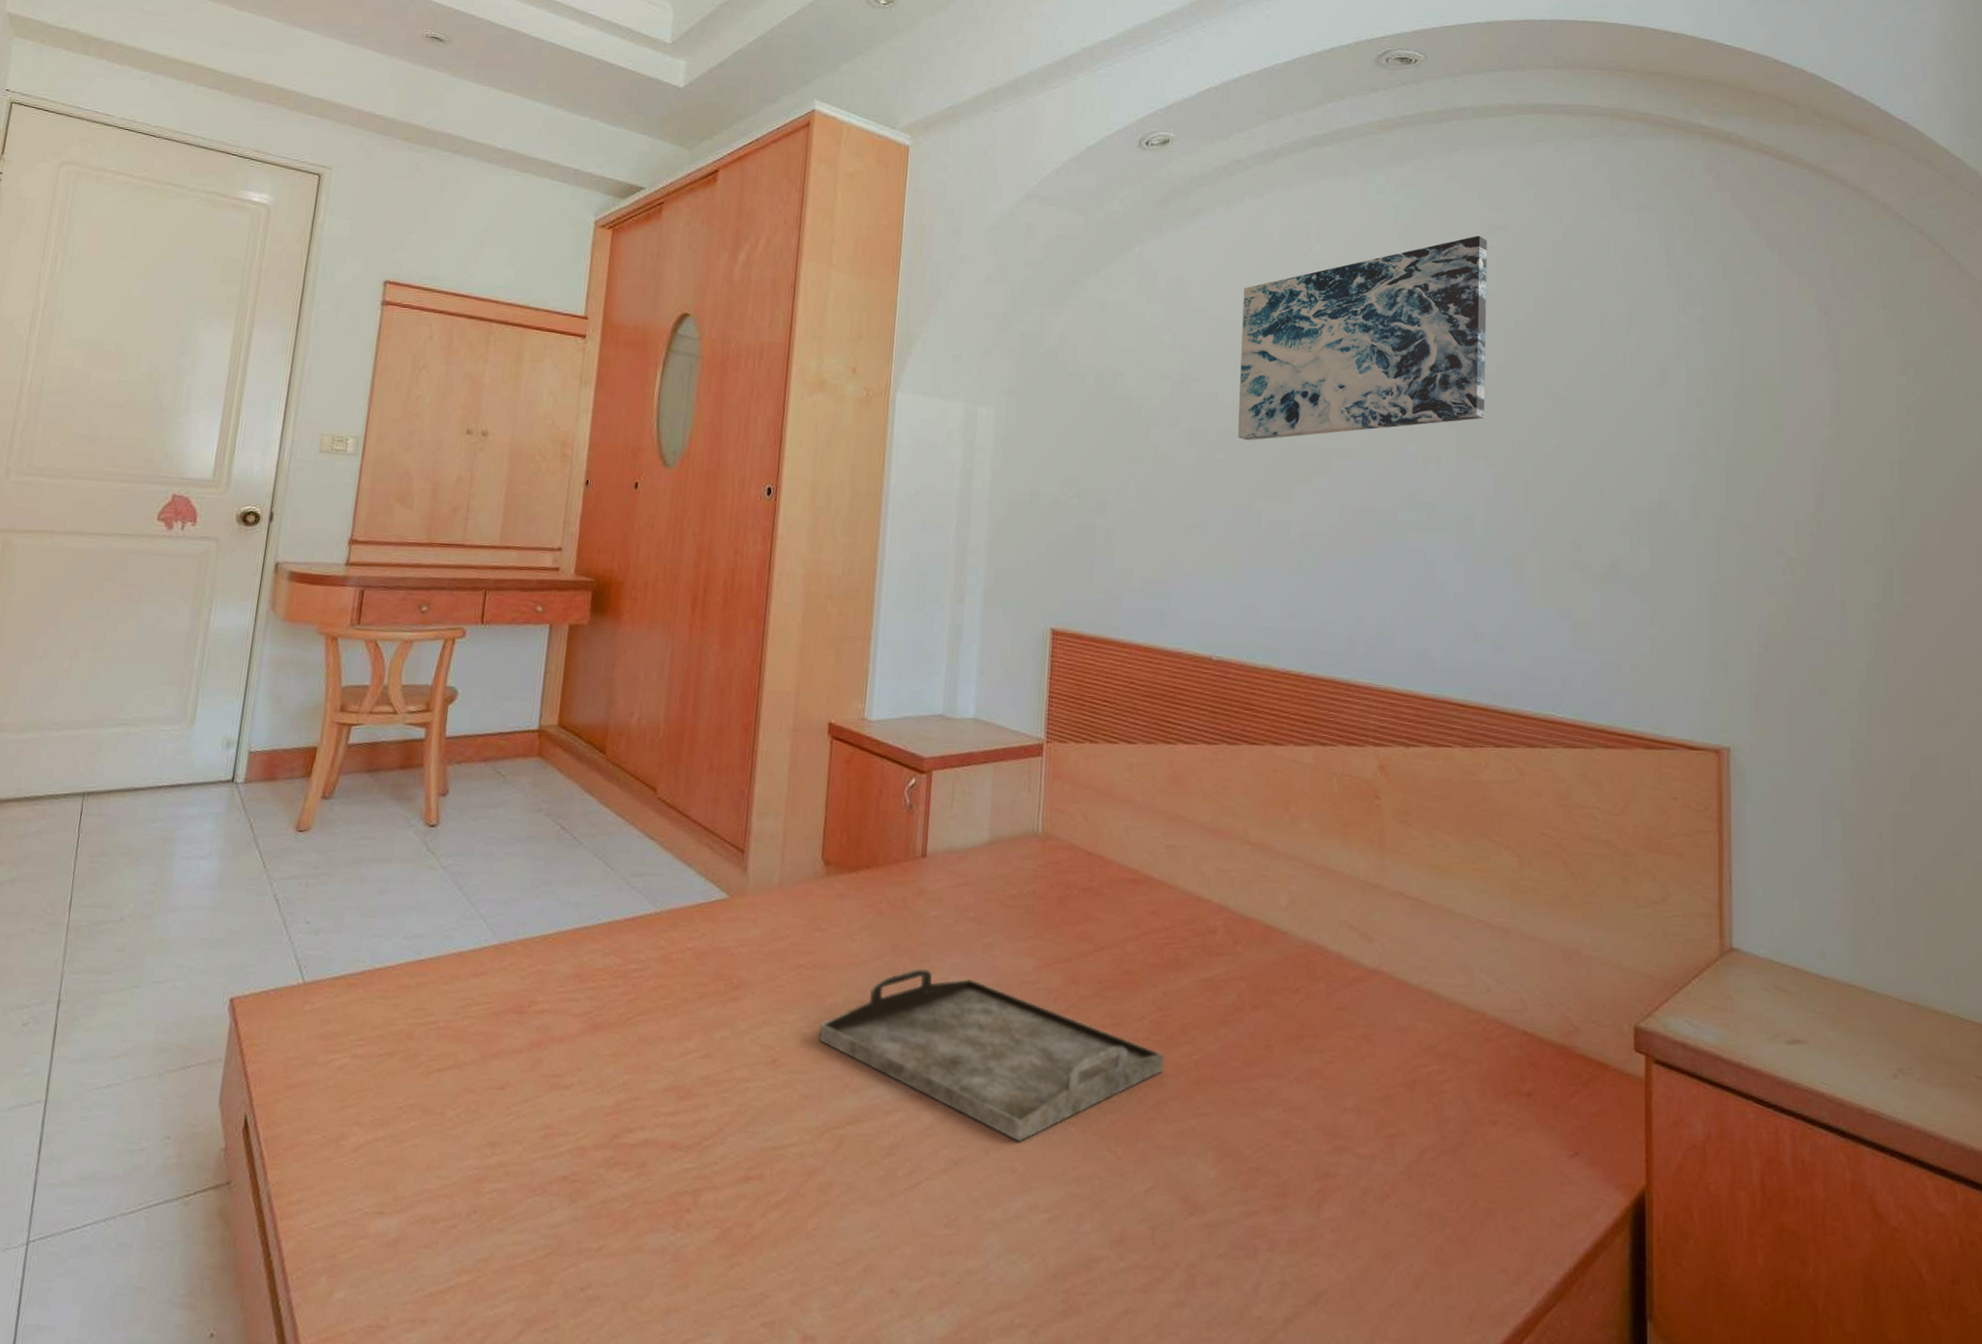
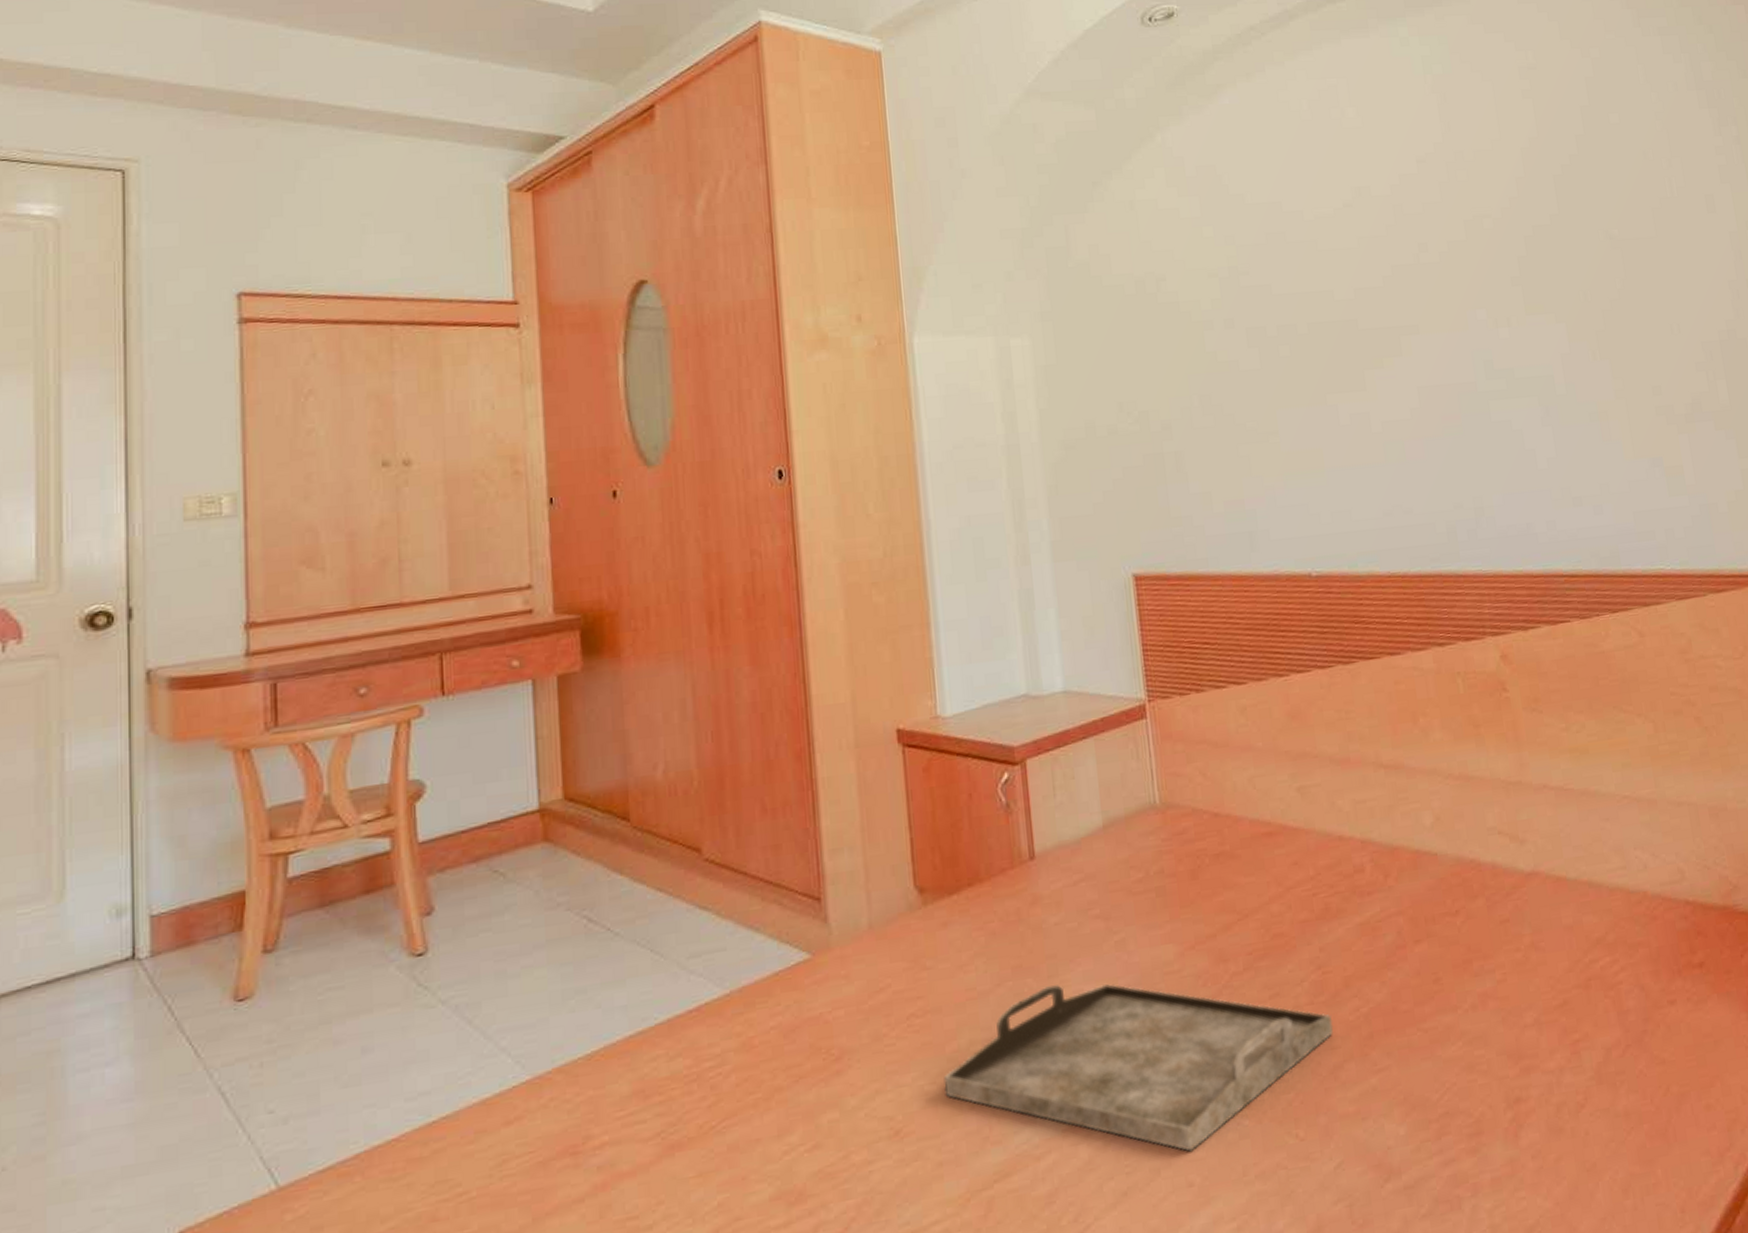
wall art: present [1238,235,1488,441] -> none [1280,79,1547,332]

